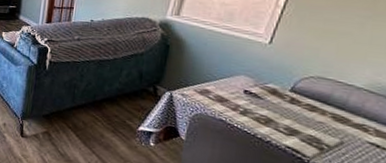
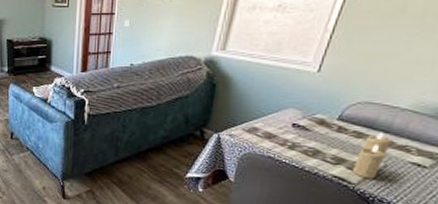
candle: none [307,108,348,155] -> present [353,132,393,179]

